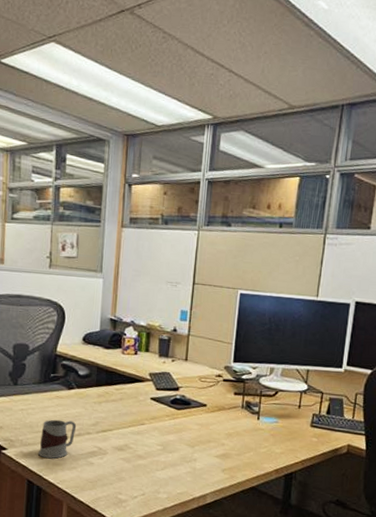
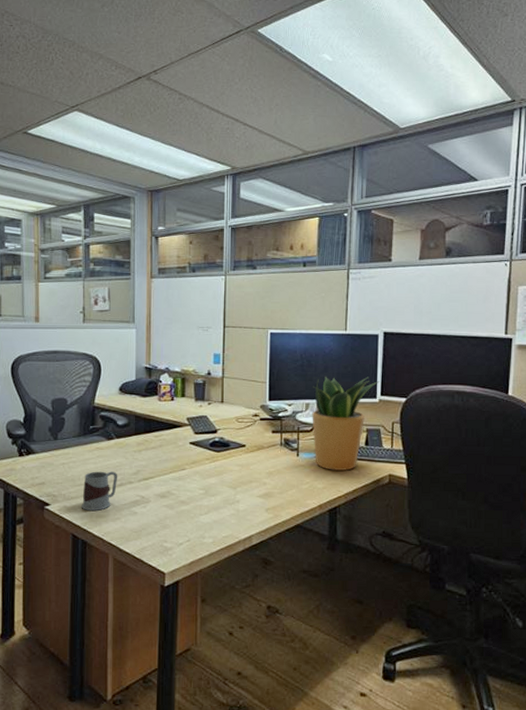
potted plant: none [275,341,347,438] -> present [312,376,379,471]

